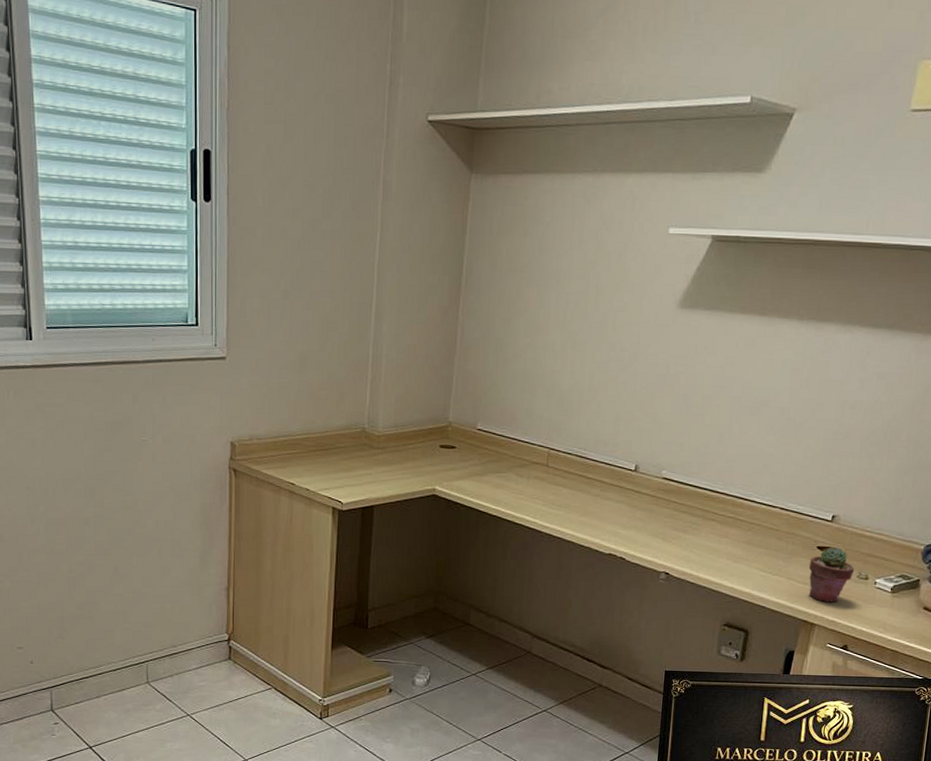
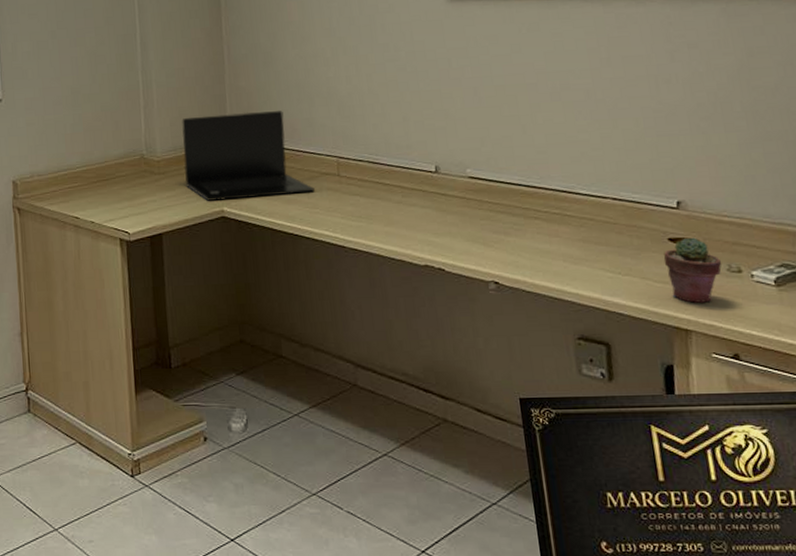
laptop: none [403,395,523,480] -> present [182,111,315,201]

